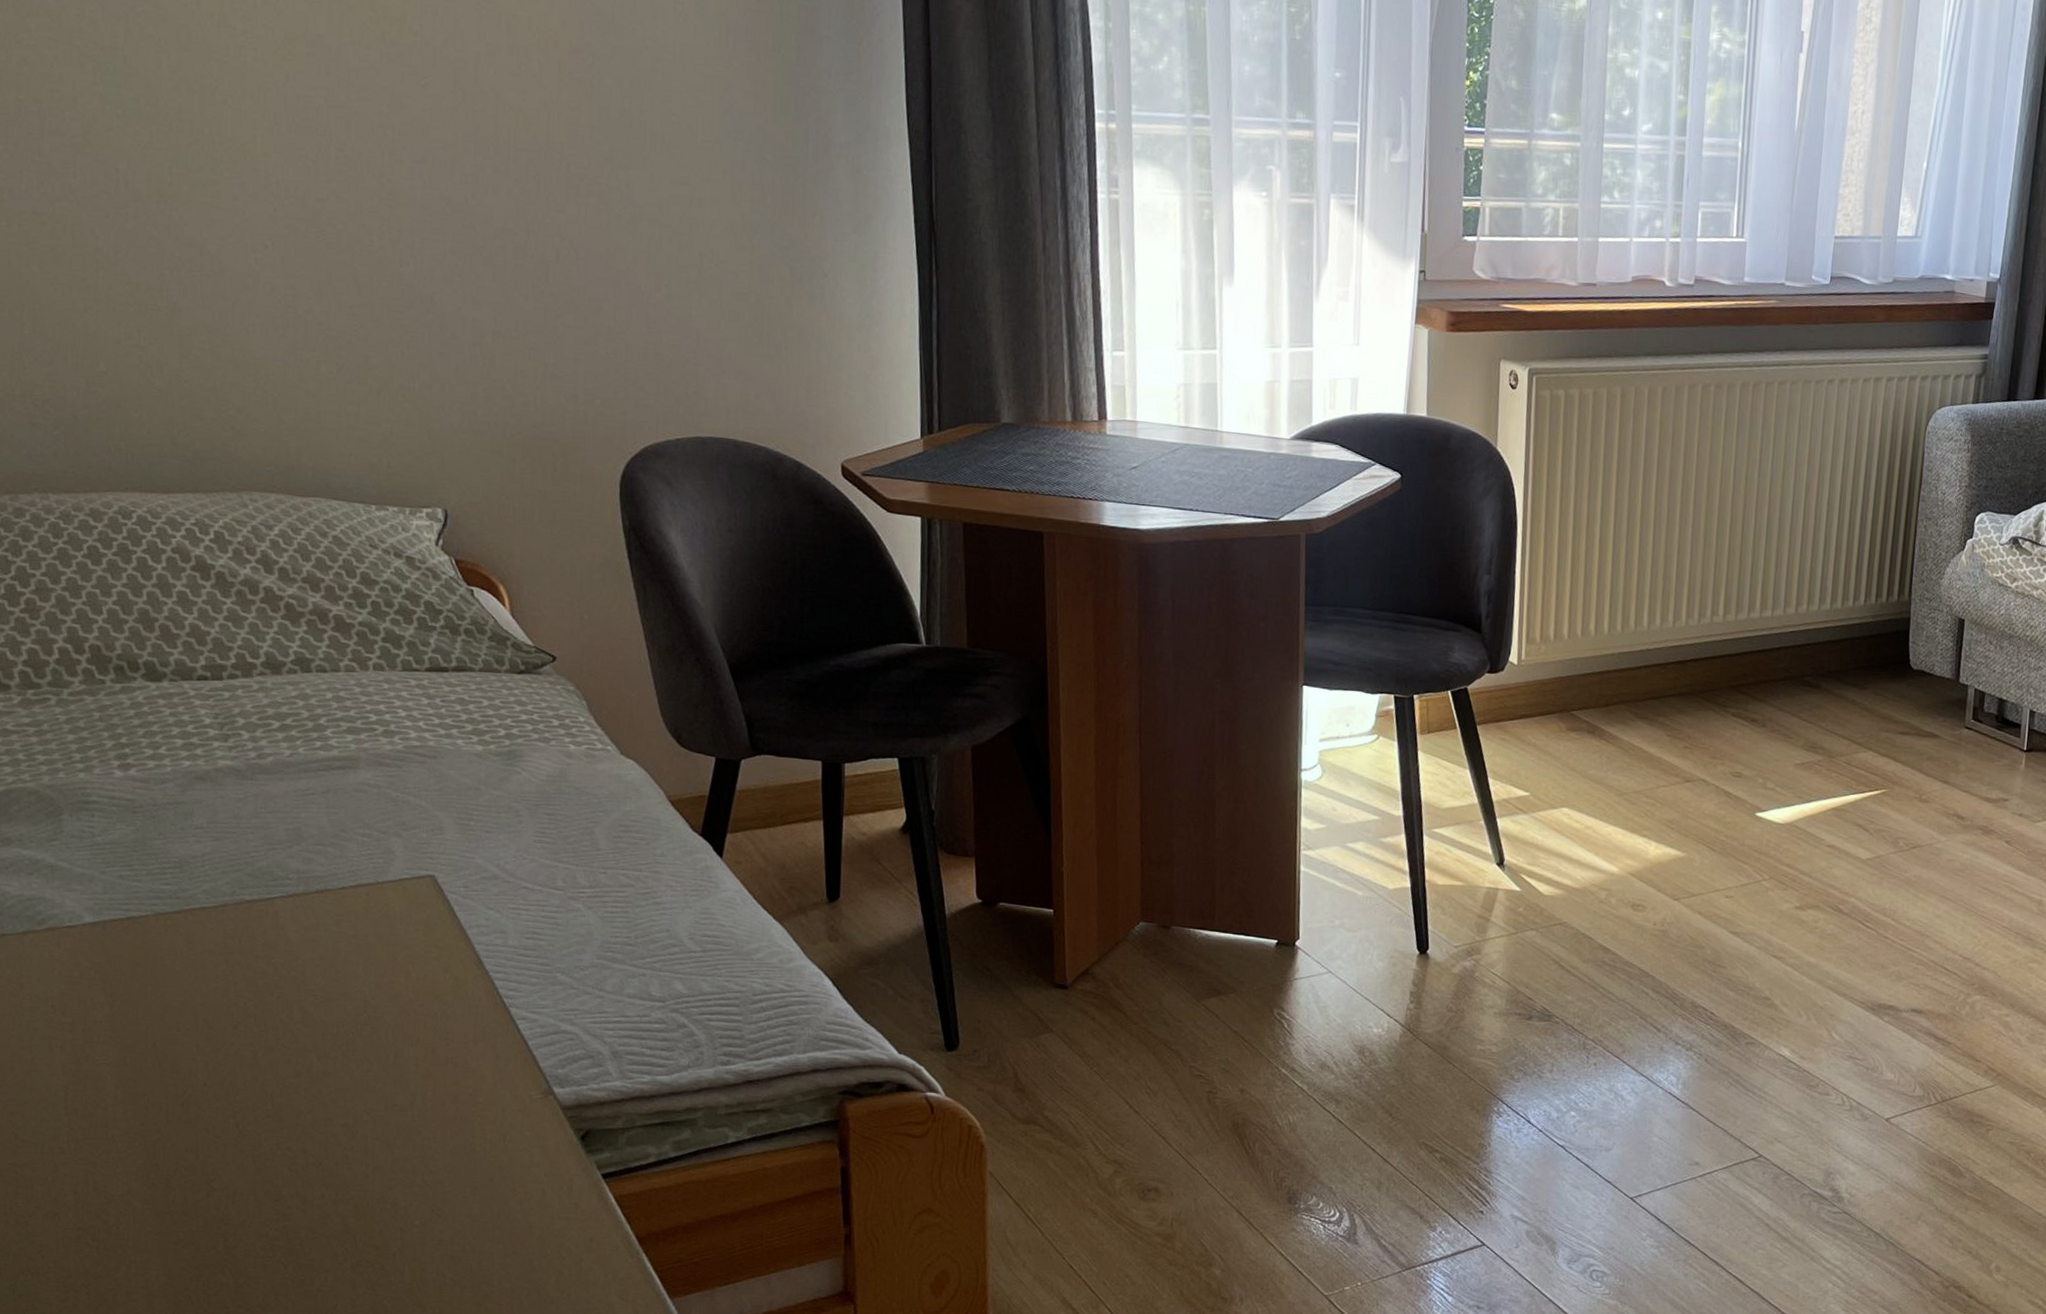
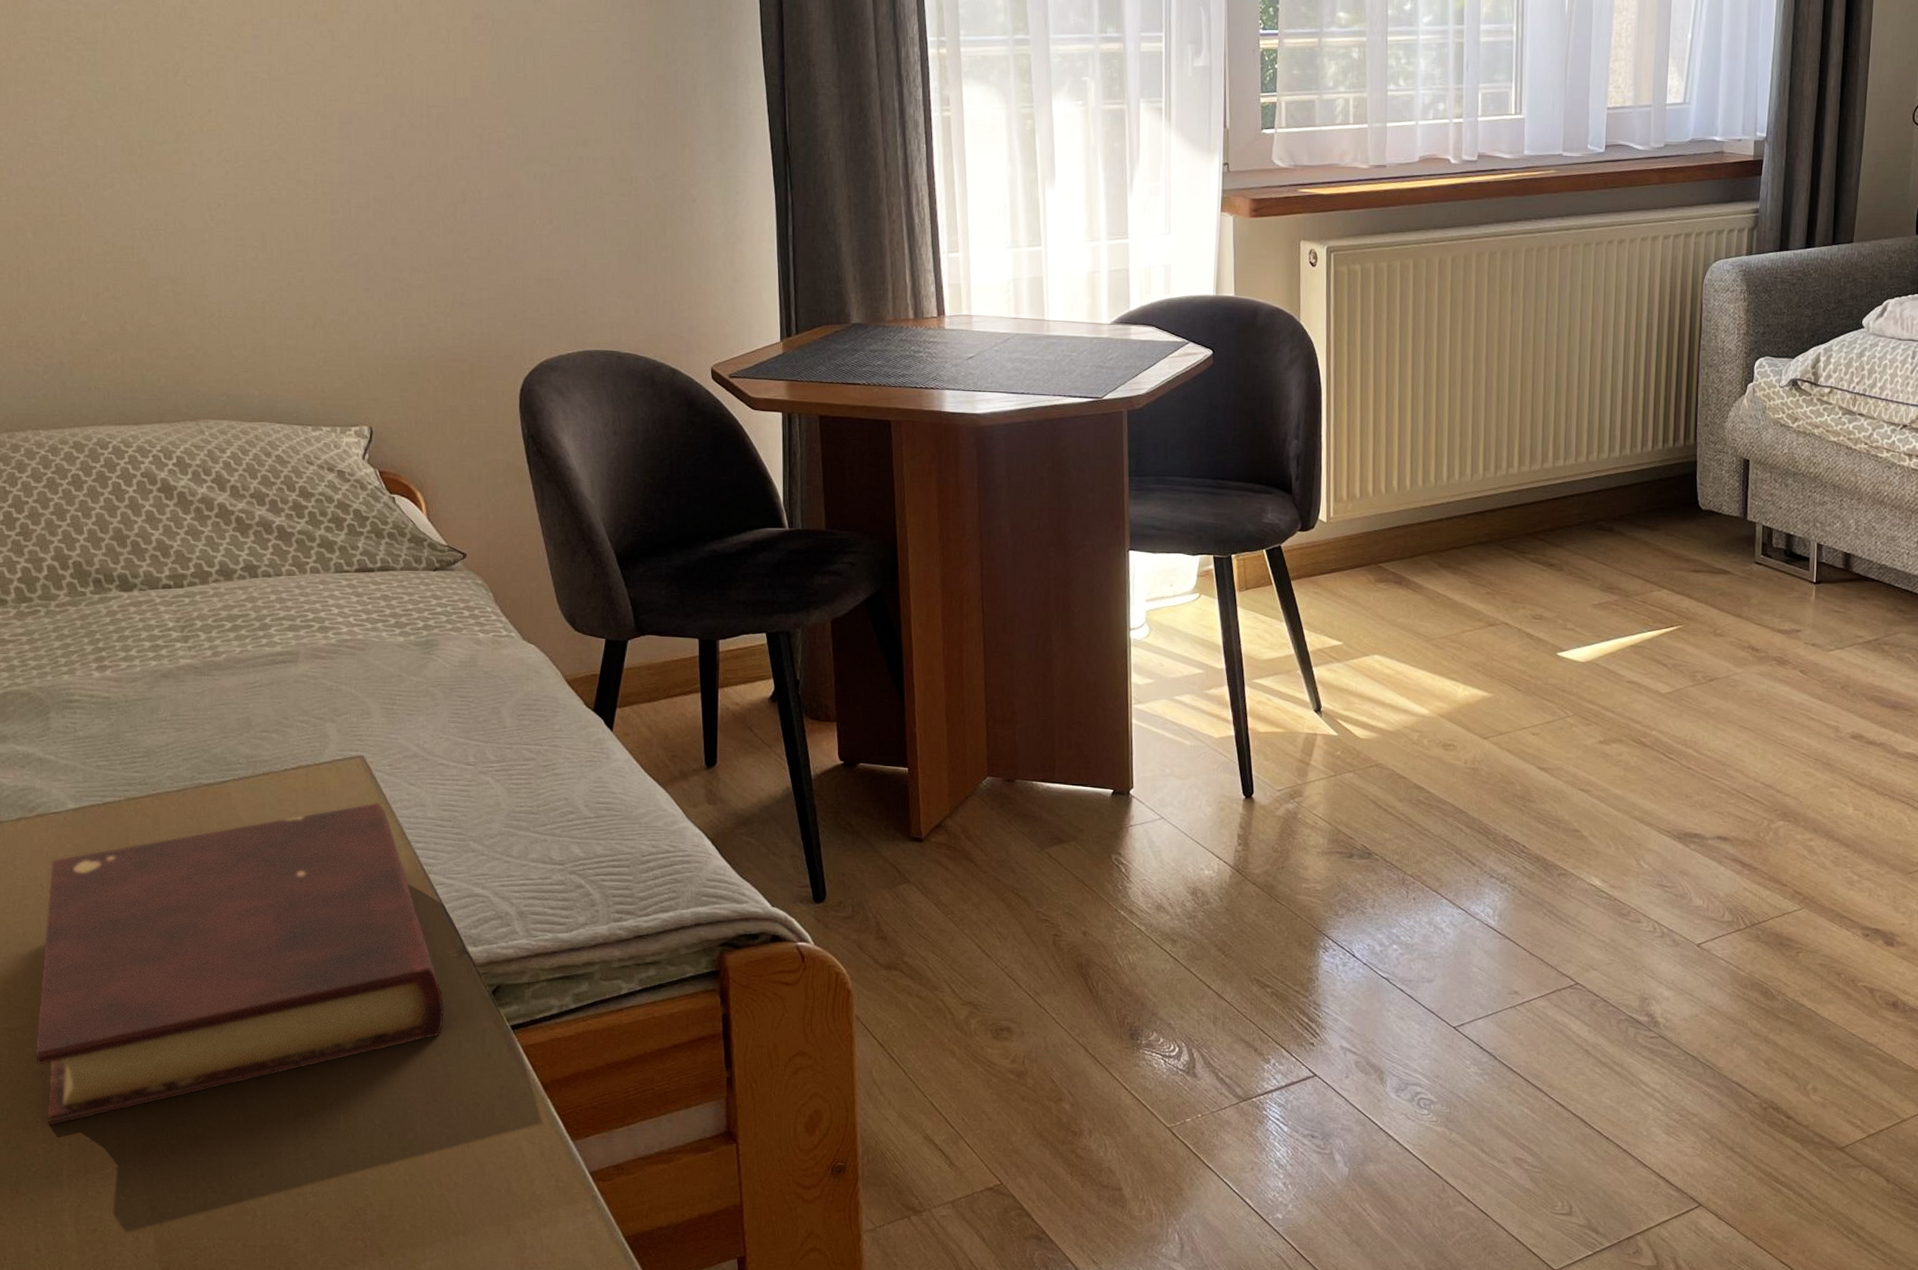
book: none [46,927,527,1273] -> present [35,802,445,1126]

